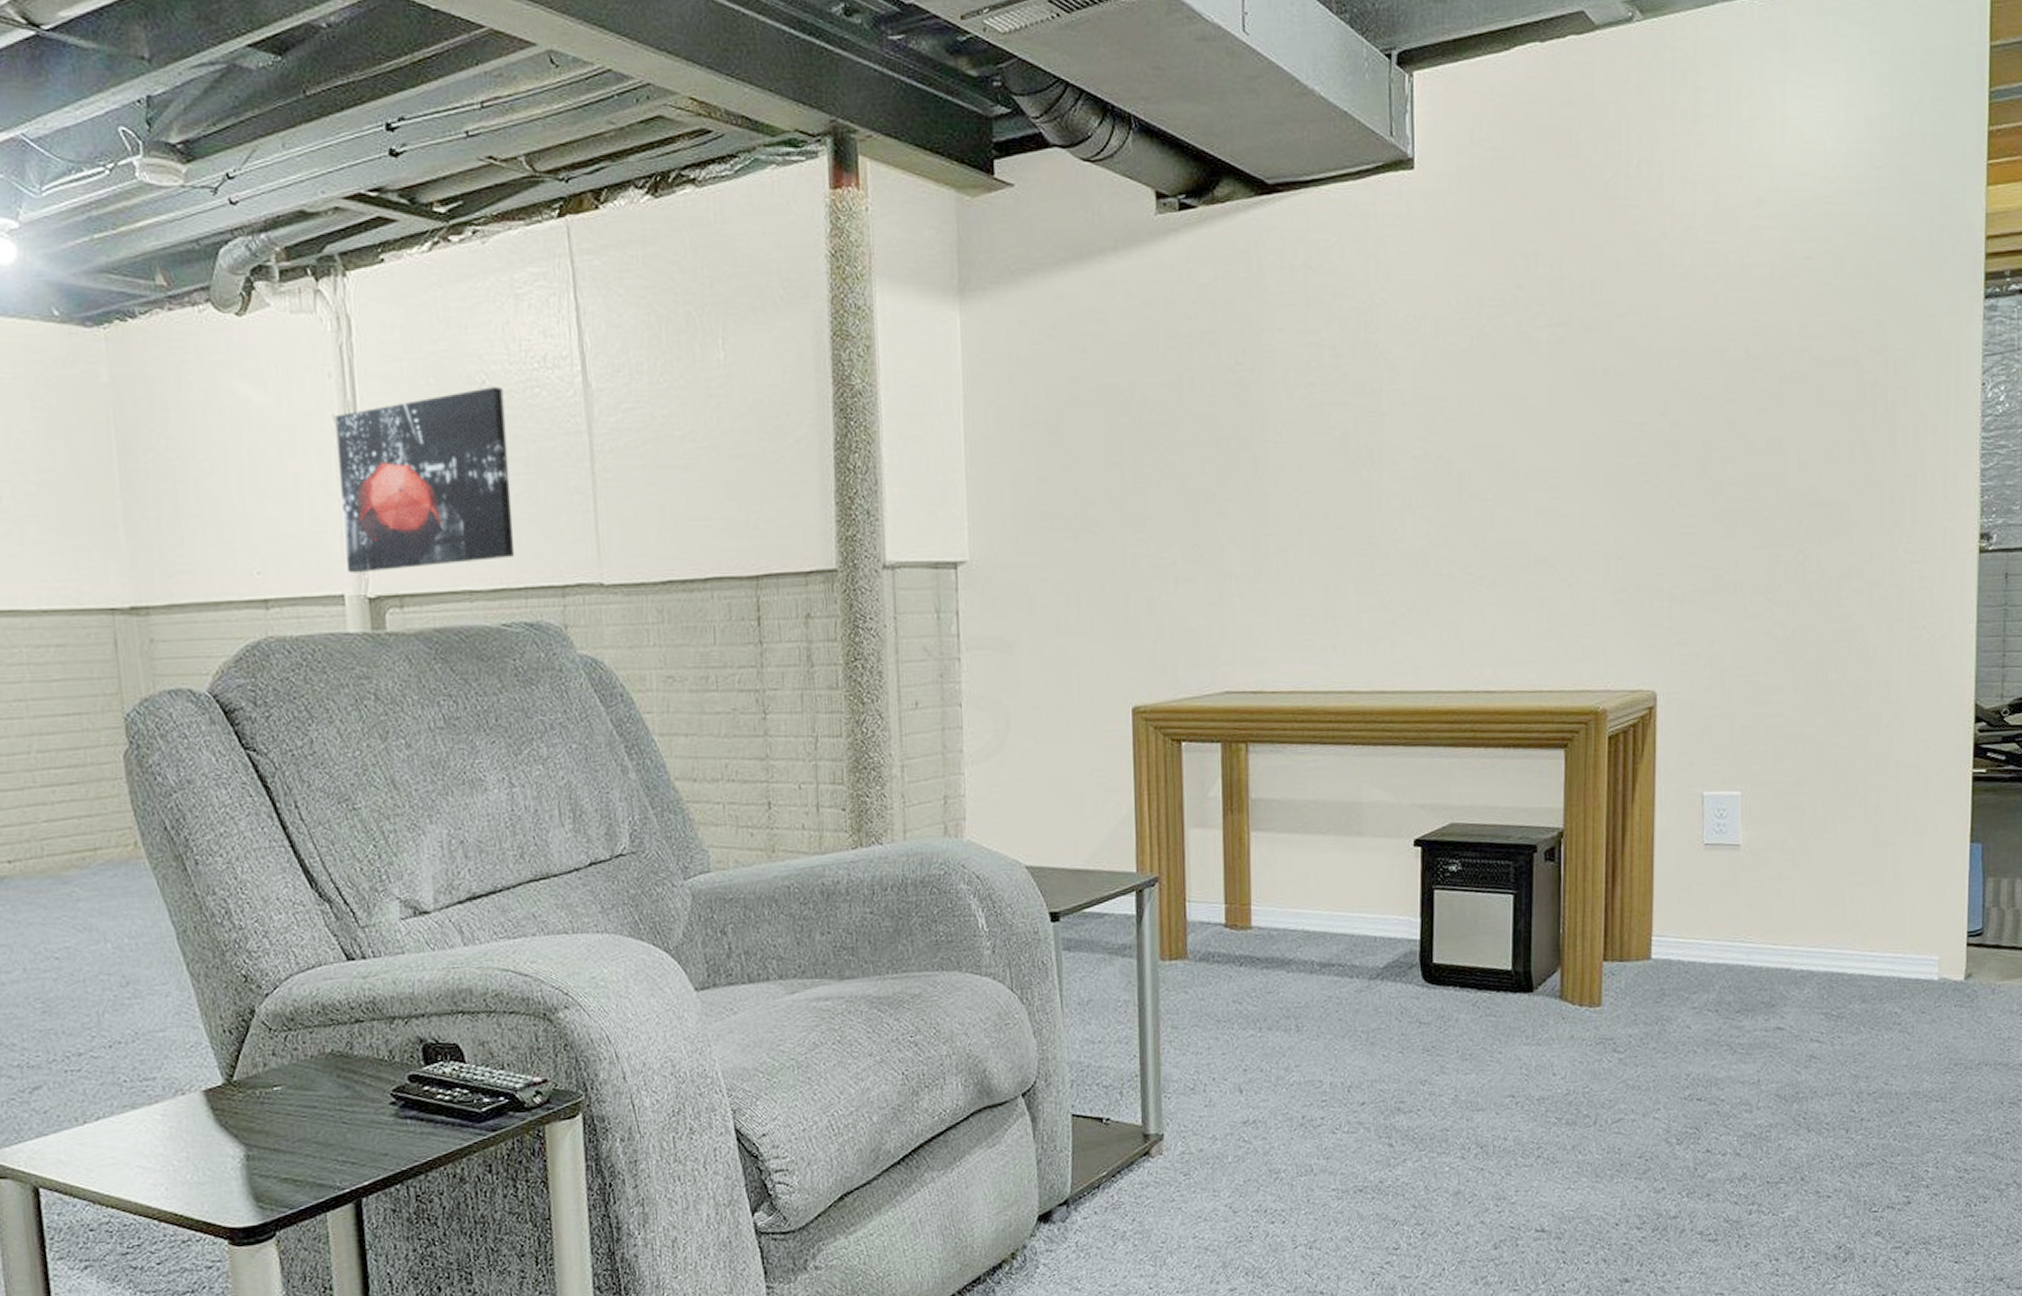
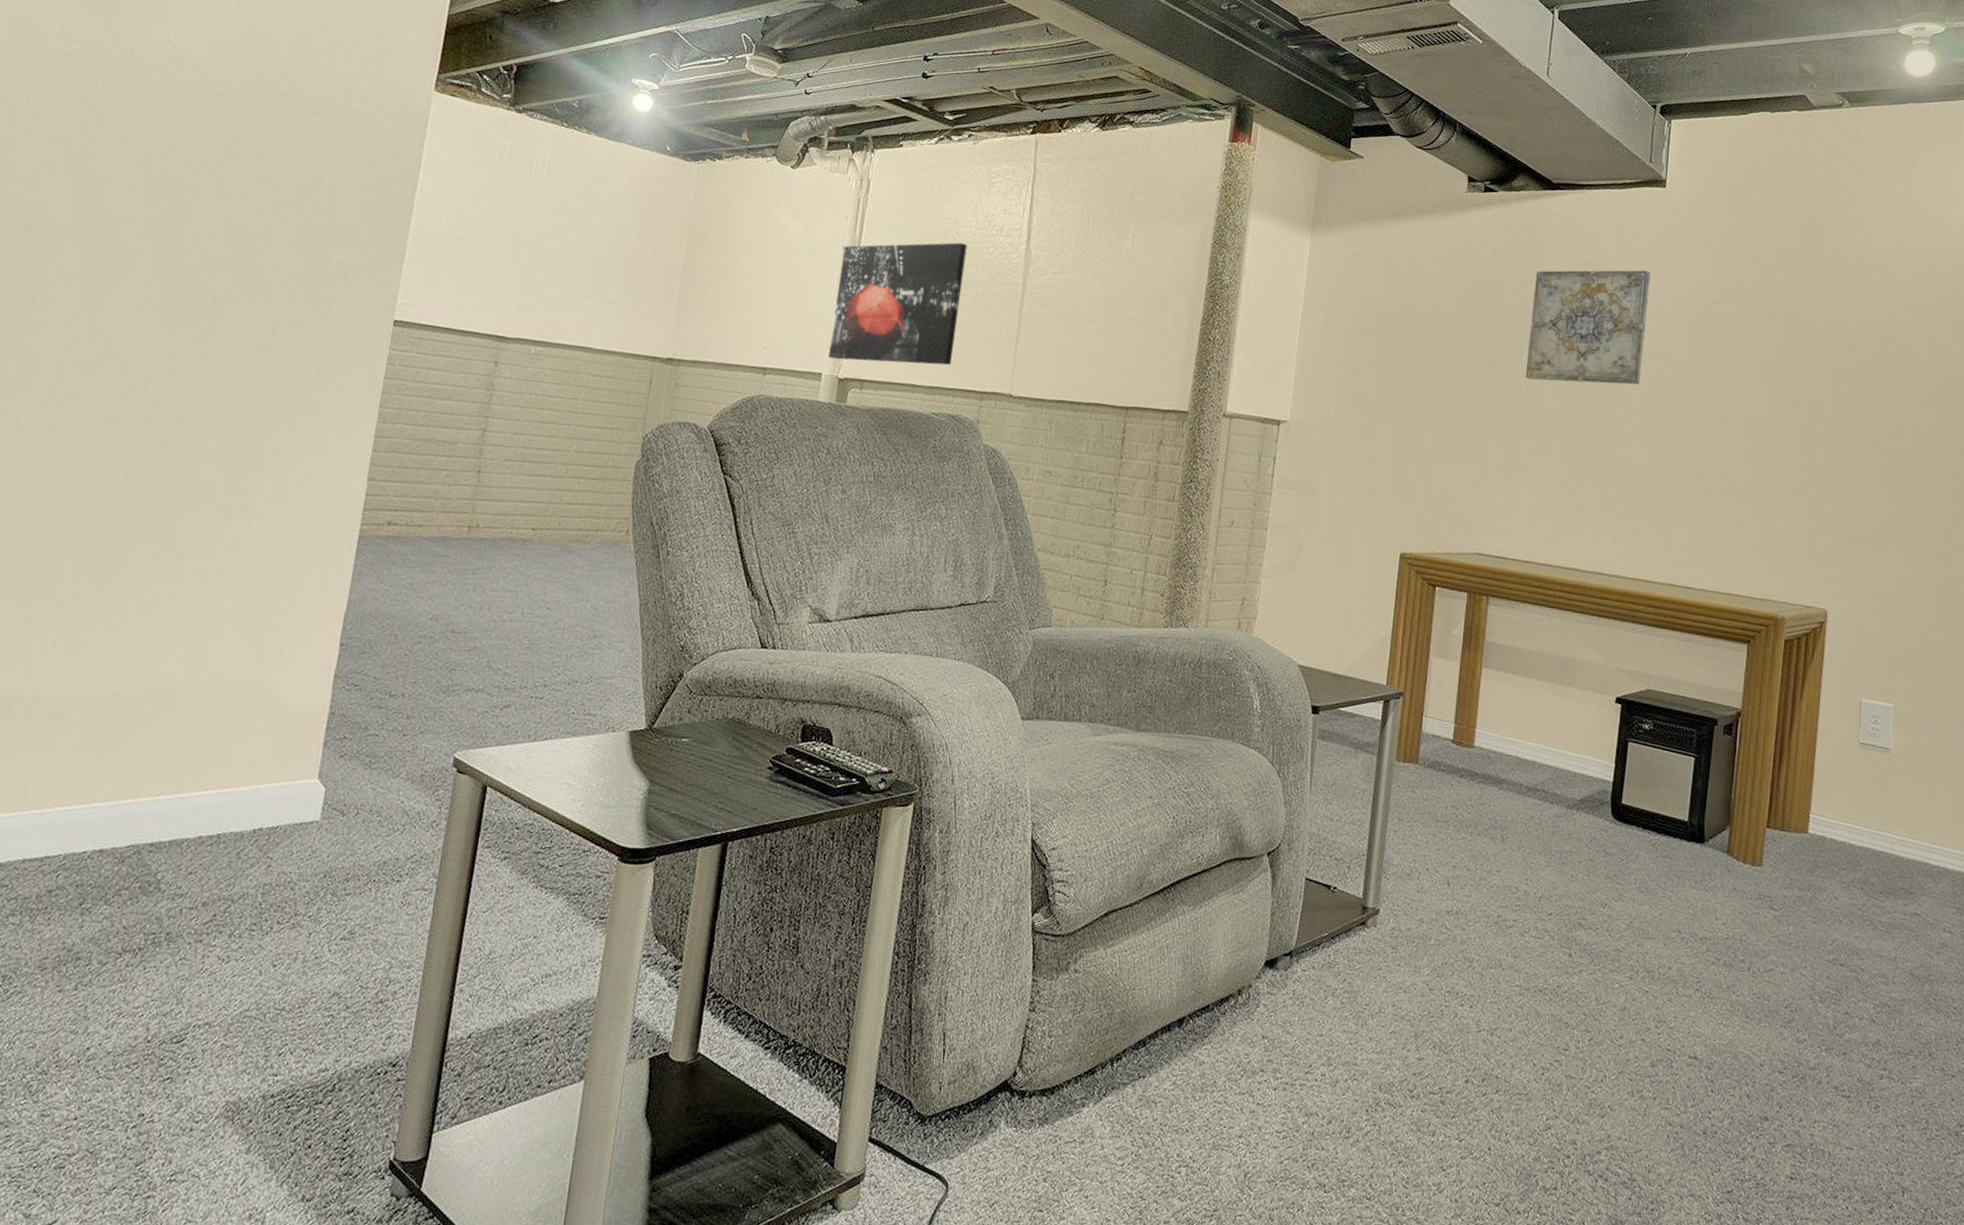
wall art: none [1259,286,1406,458] -> present [1526,269,1651,385]

